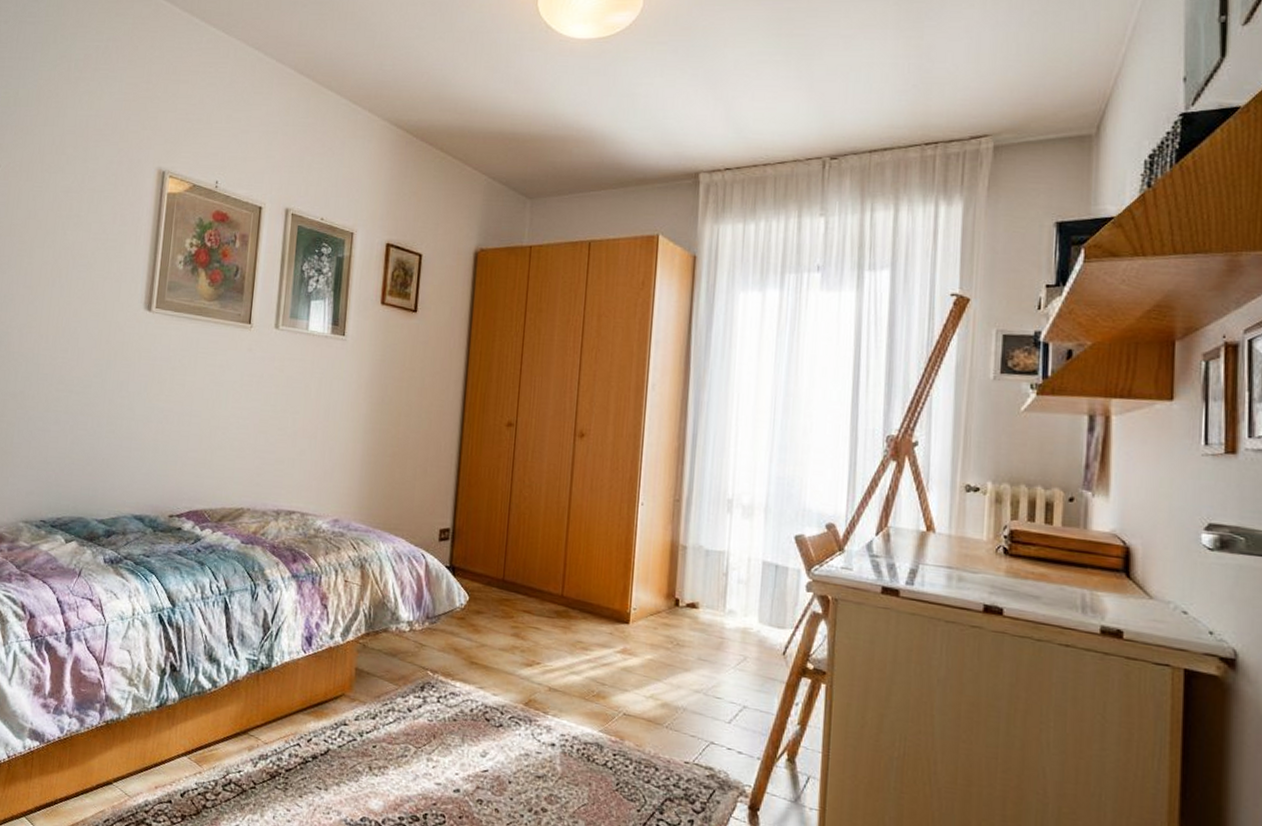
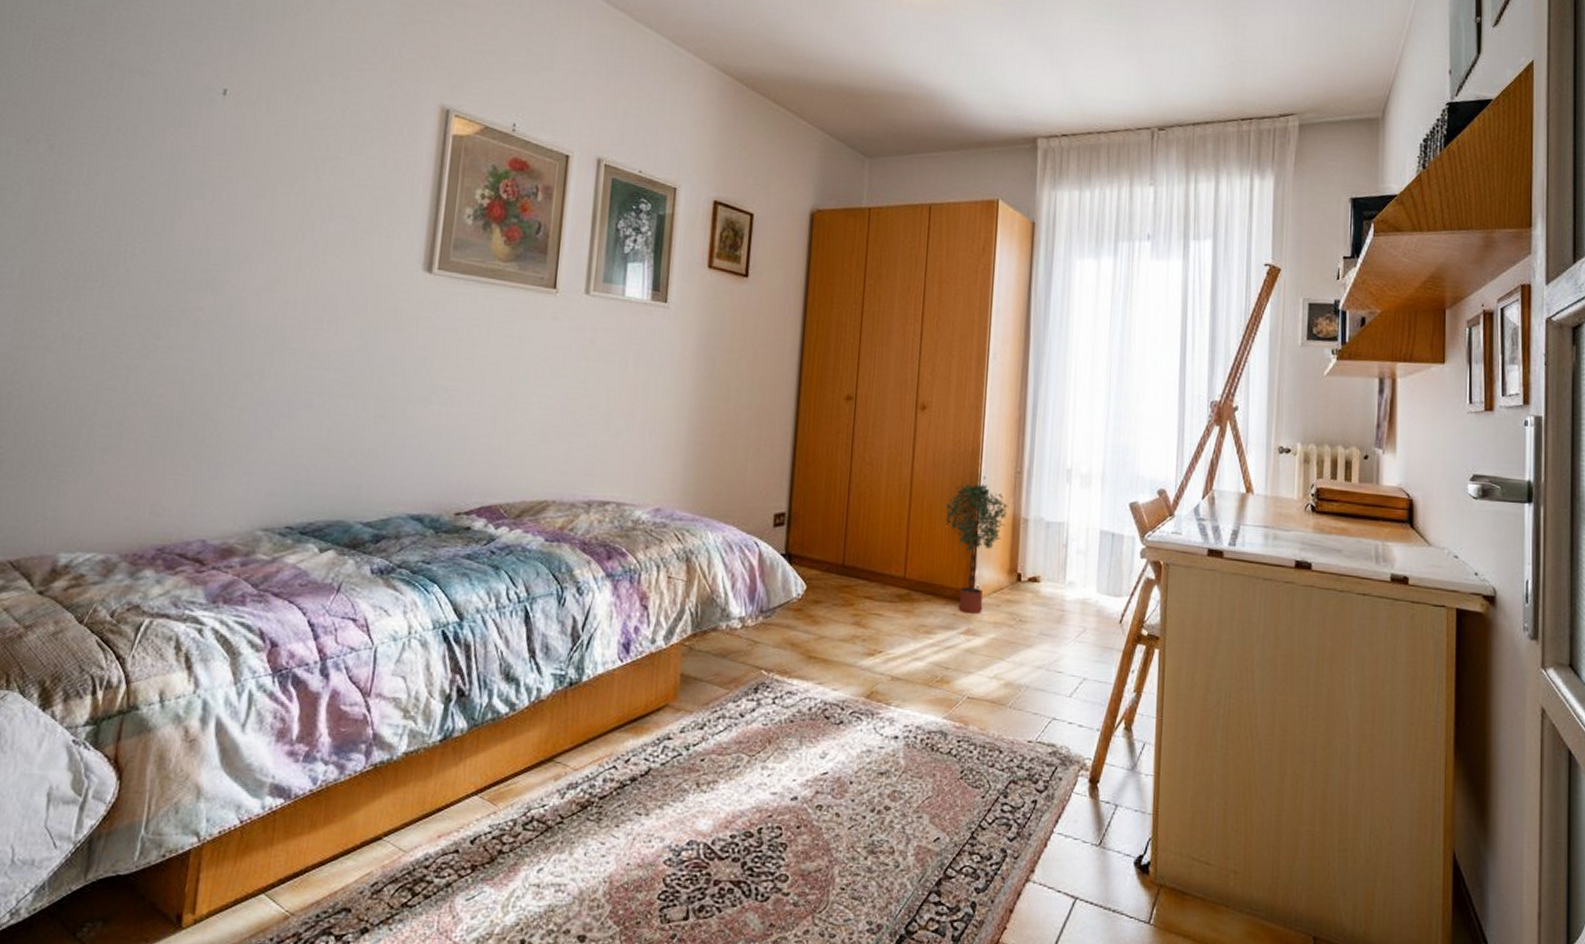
potted tree: none [601,509,667,636] -> present [944,483,1009,615]

